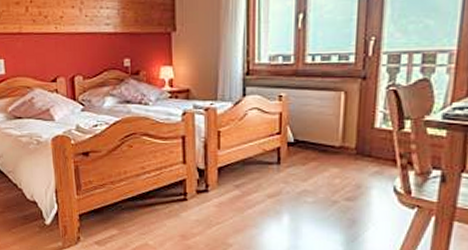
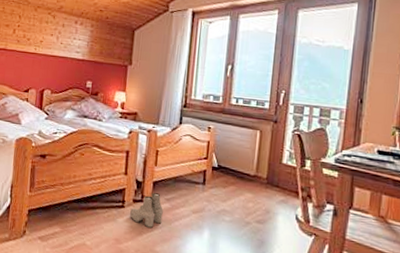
boots: none [195,180,233,219] -> present [130,192,163,228]

